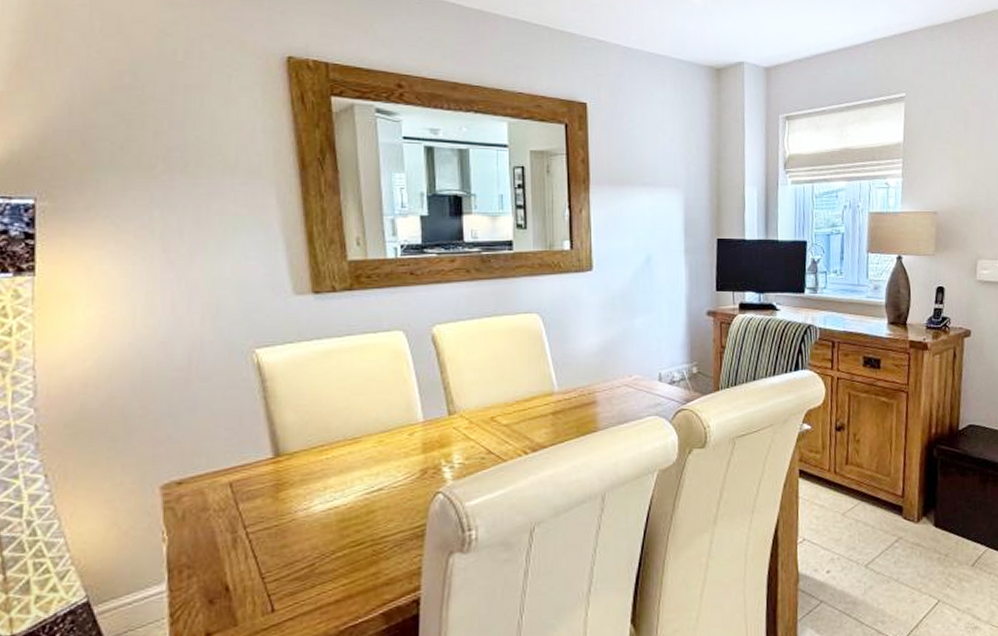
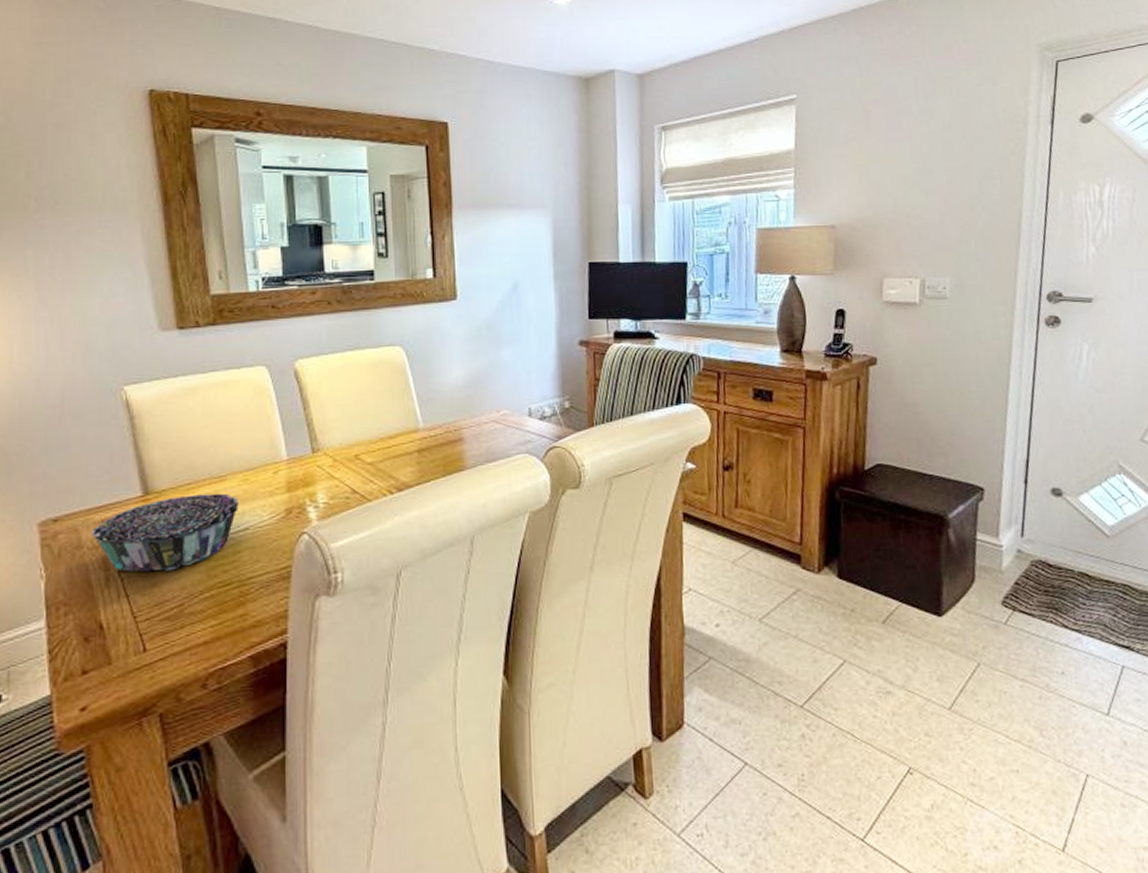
decorative bowl: none [217,454,373,534] -> present [90,493,238,572]

